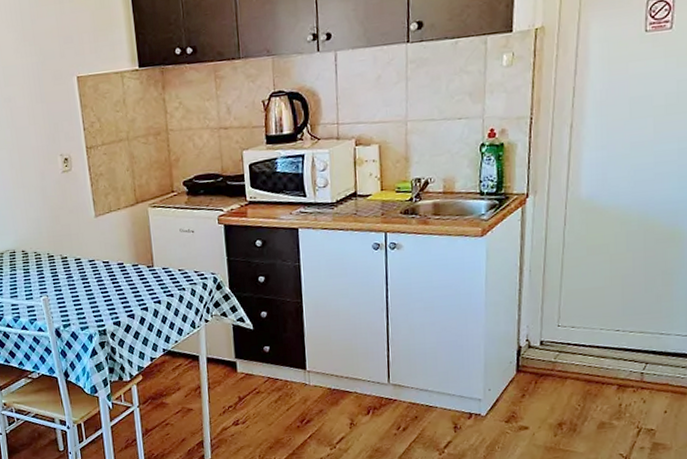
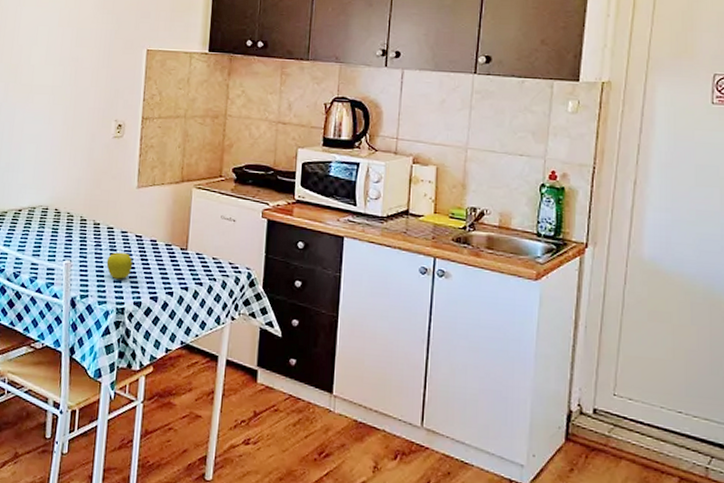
fruit: none [80,279,106,305] -> present [106,252,133,279]

